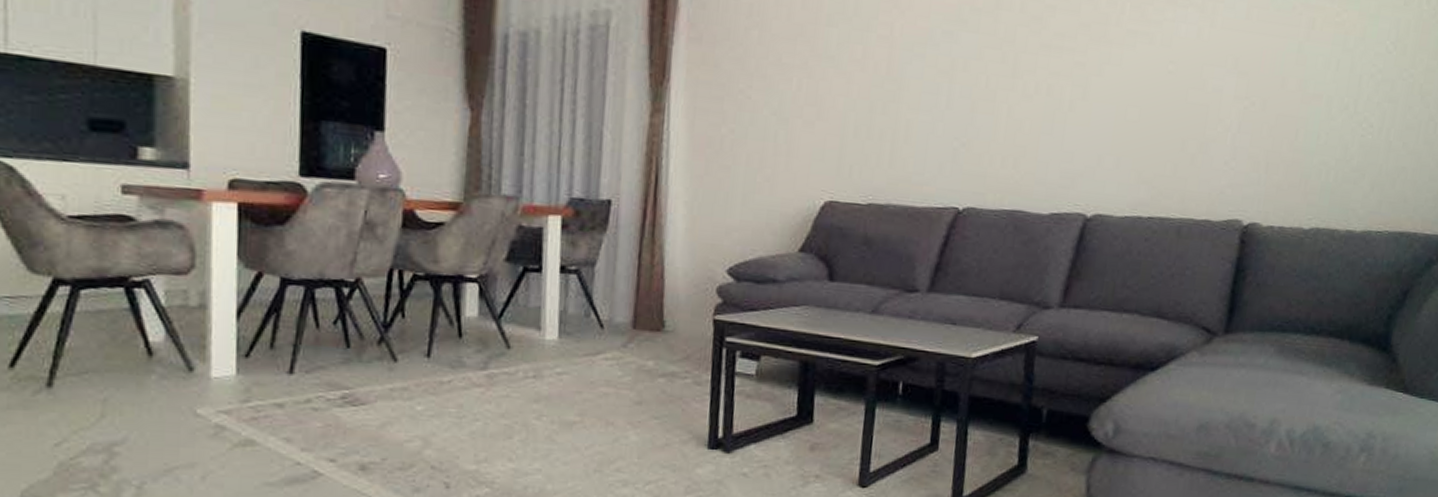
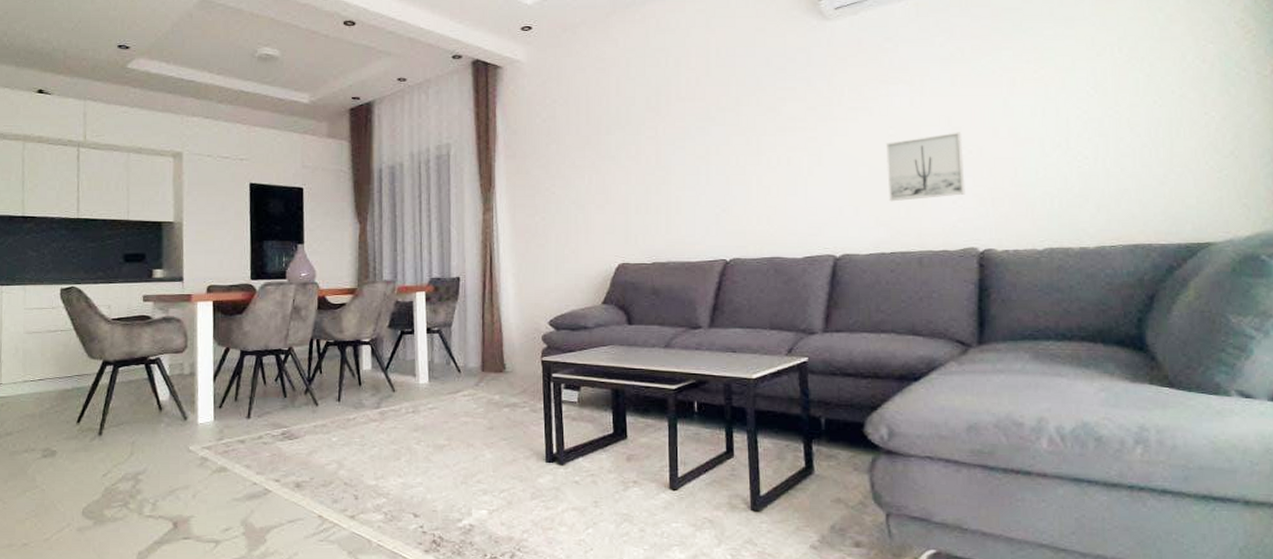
wall art: none [1155,77,1248,156] -> present [885,132,965,202]

